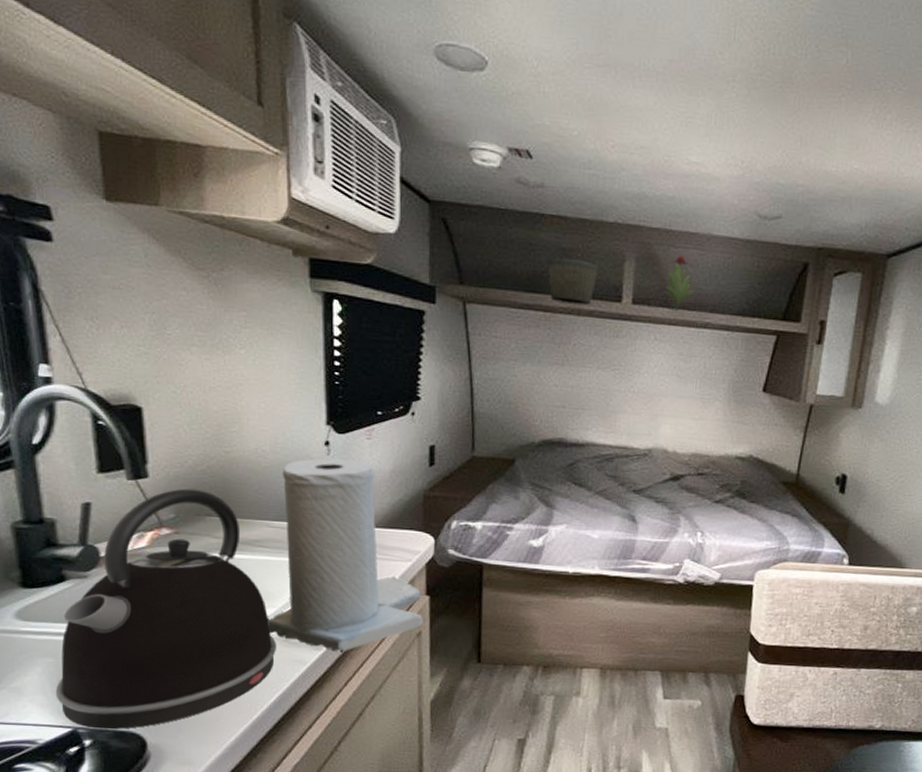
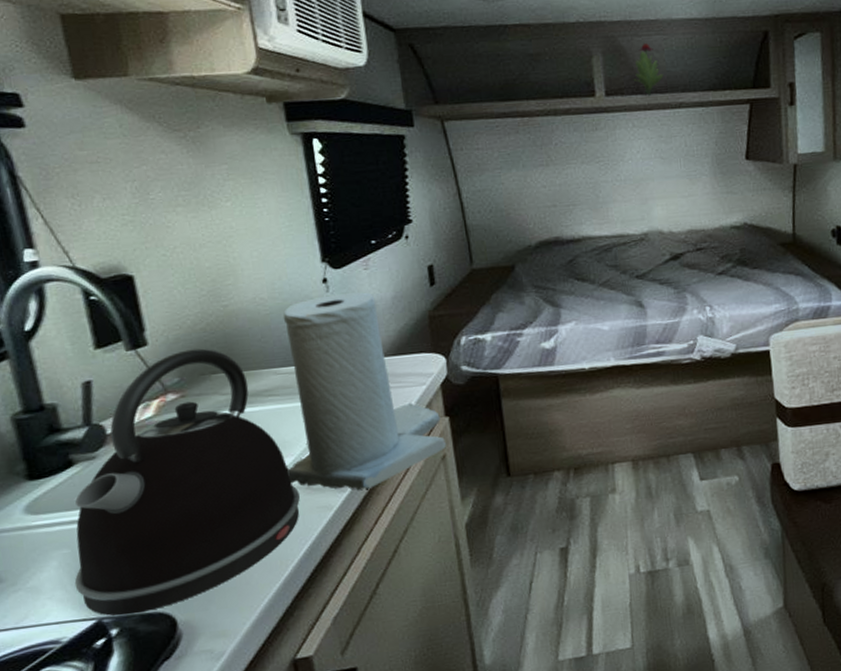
basket: present [546,258,598,306] -> none [516,63,568,106]

